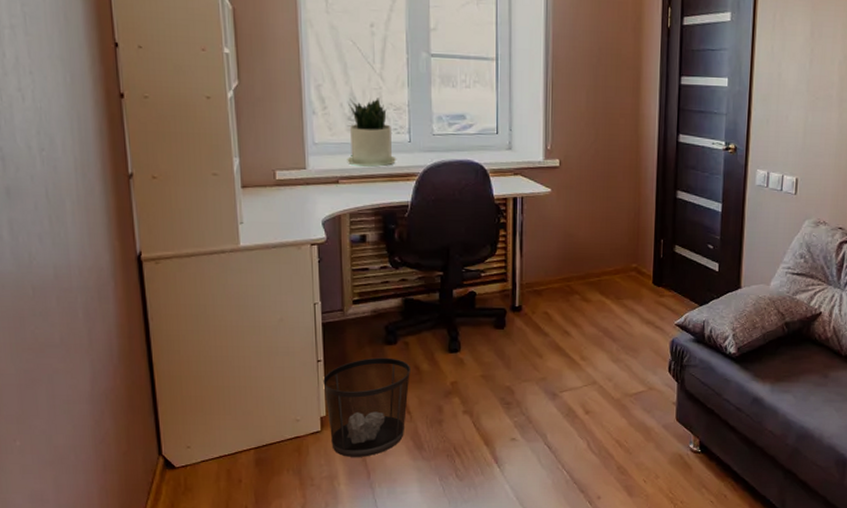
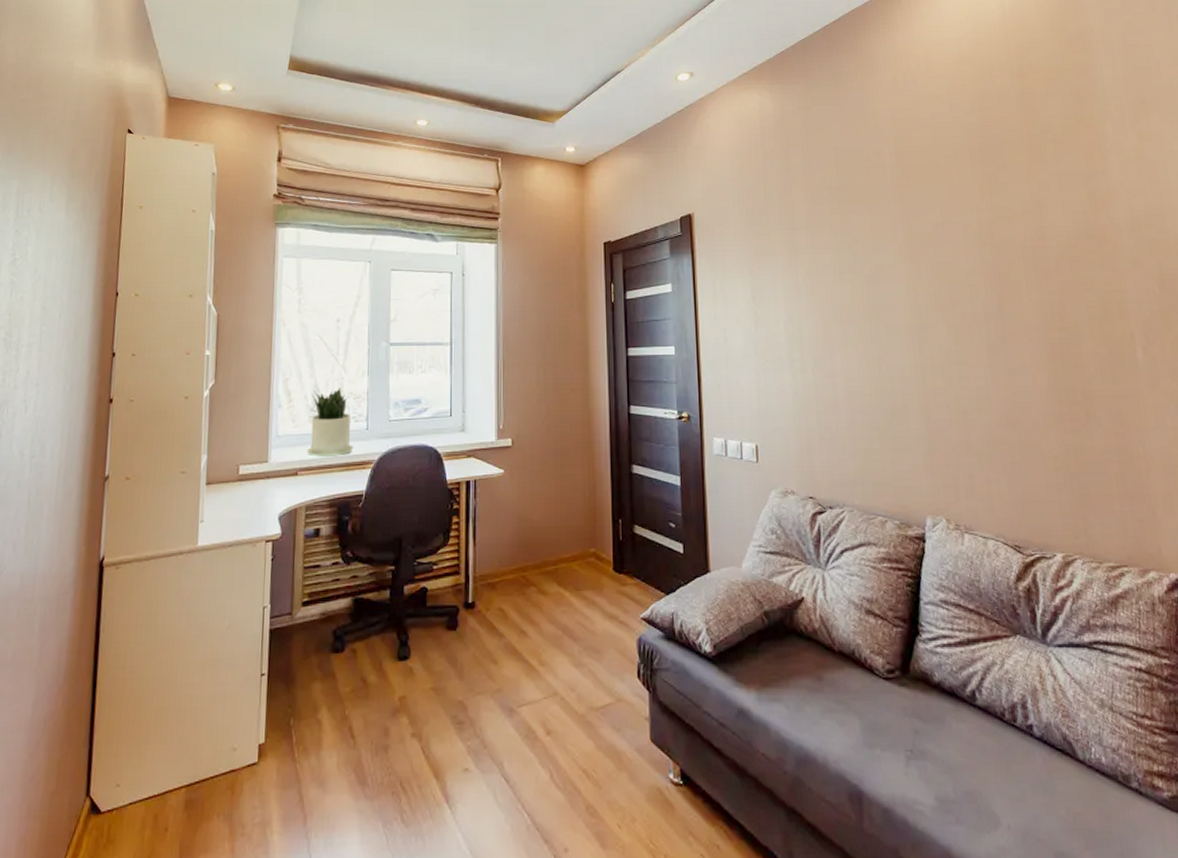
waste bin: present [323,357,410,457] -> none [265,668,357,796]

